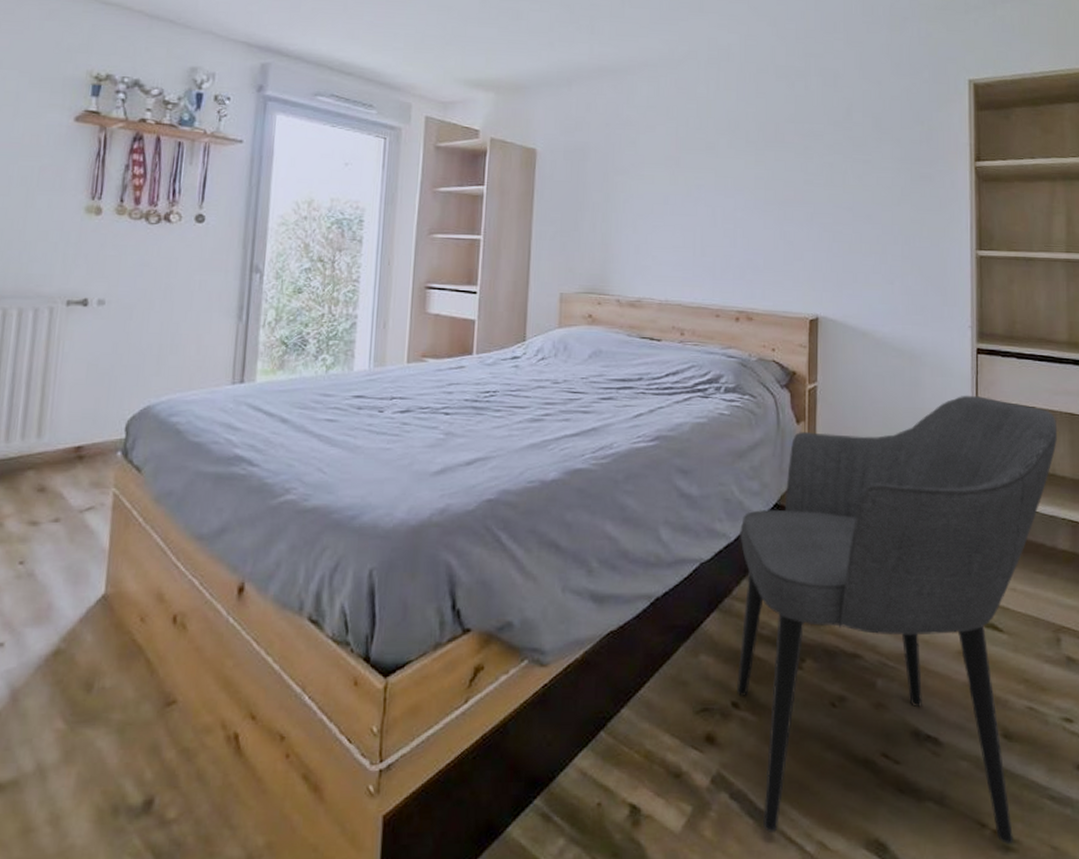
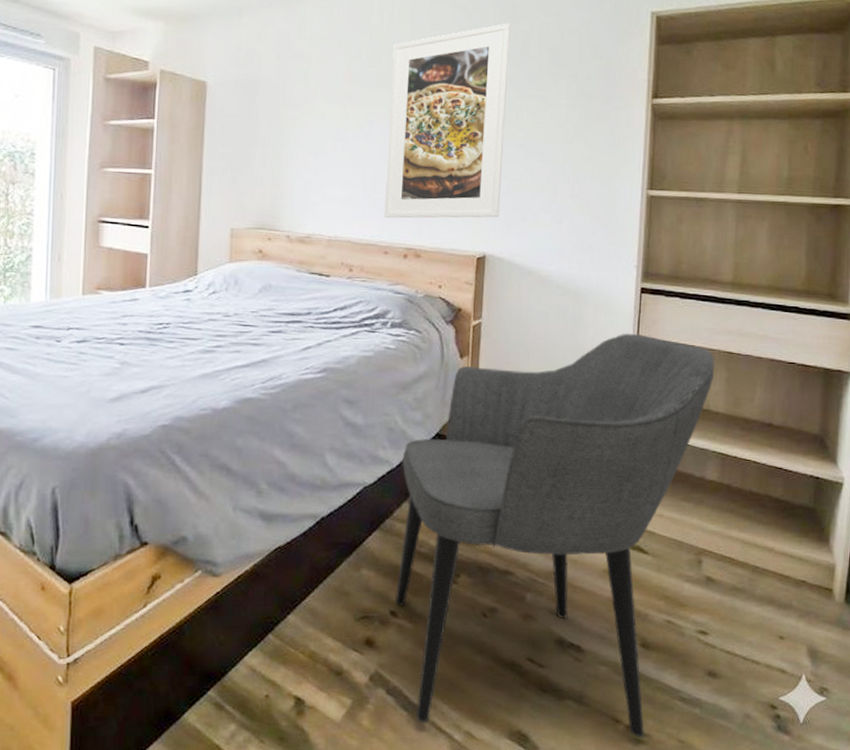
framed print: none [715,91,833,281] -> present [384,23,511,219]

